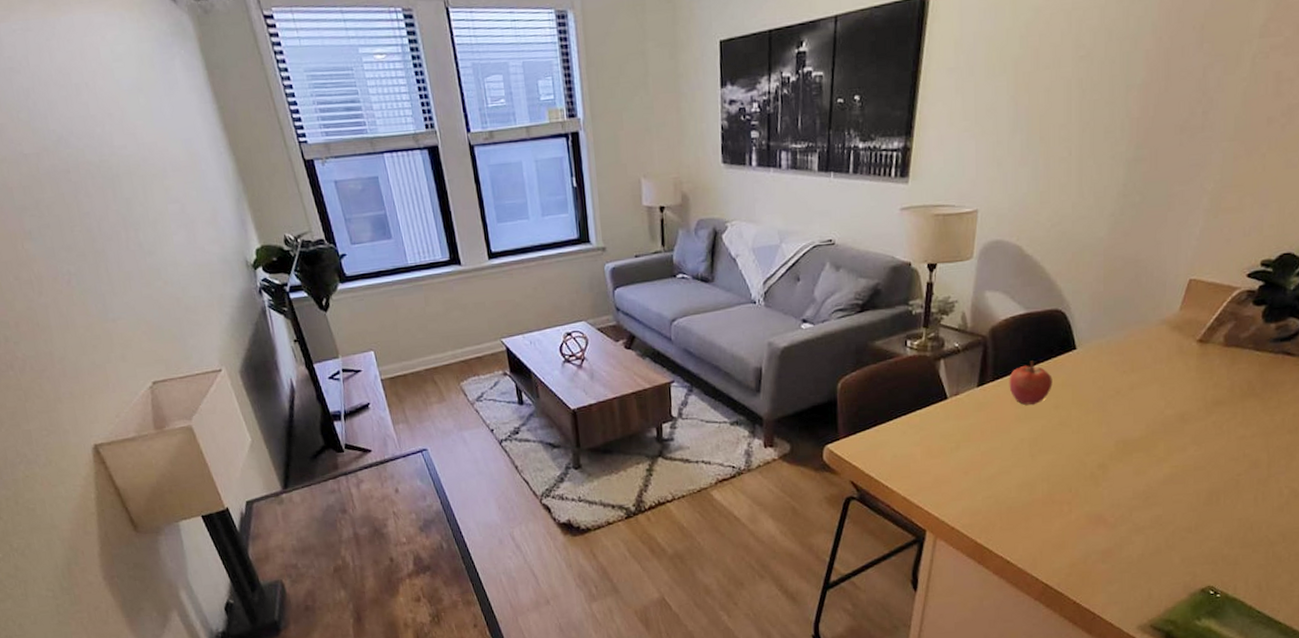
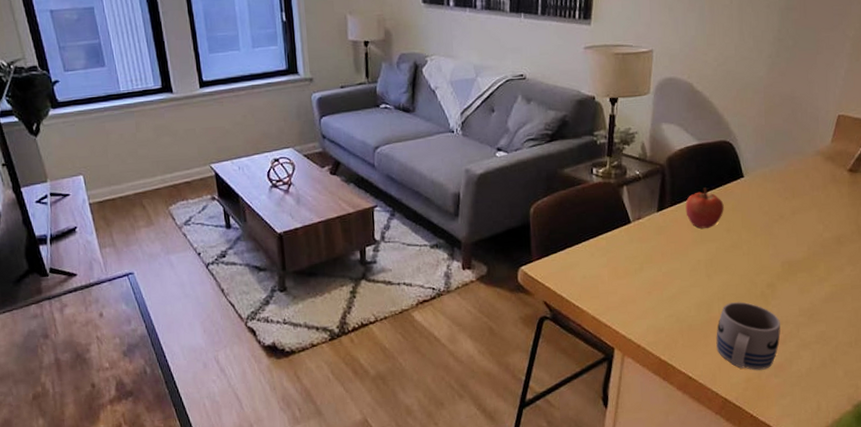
mug: none [1038,483,1111,556] -> present [716,302,781,370]

